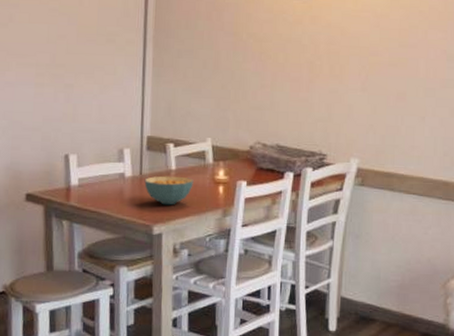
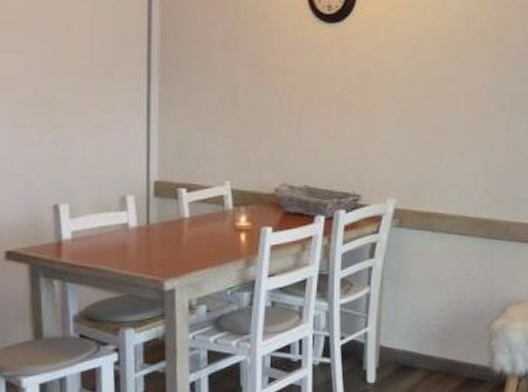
cereal bowl: present [144,176,194,206] -> none [152,224,211,257]

